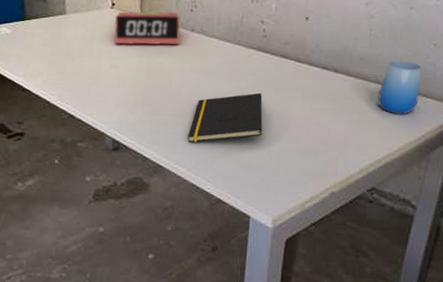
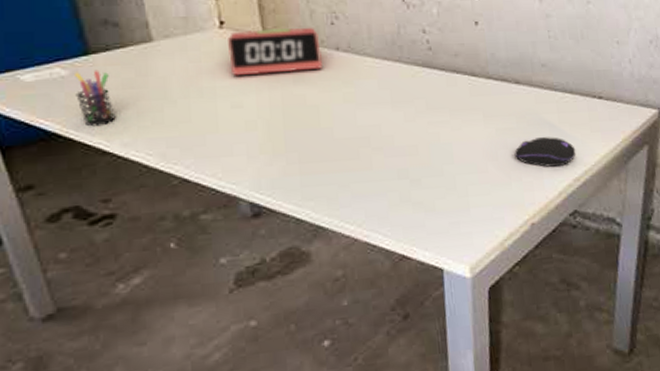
pen holder: none [13,31,35,71] -> present [75,70,116,127]
notepad: present [188,92,263,142] -> none [351,118,443,191]
computer mouse: none [324,120,381,147] -> present [514,137,576,167]
cup: present [378,61,422,115] -> none [566,63,610,125]

